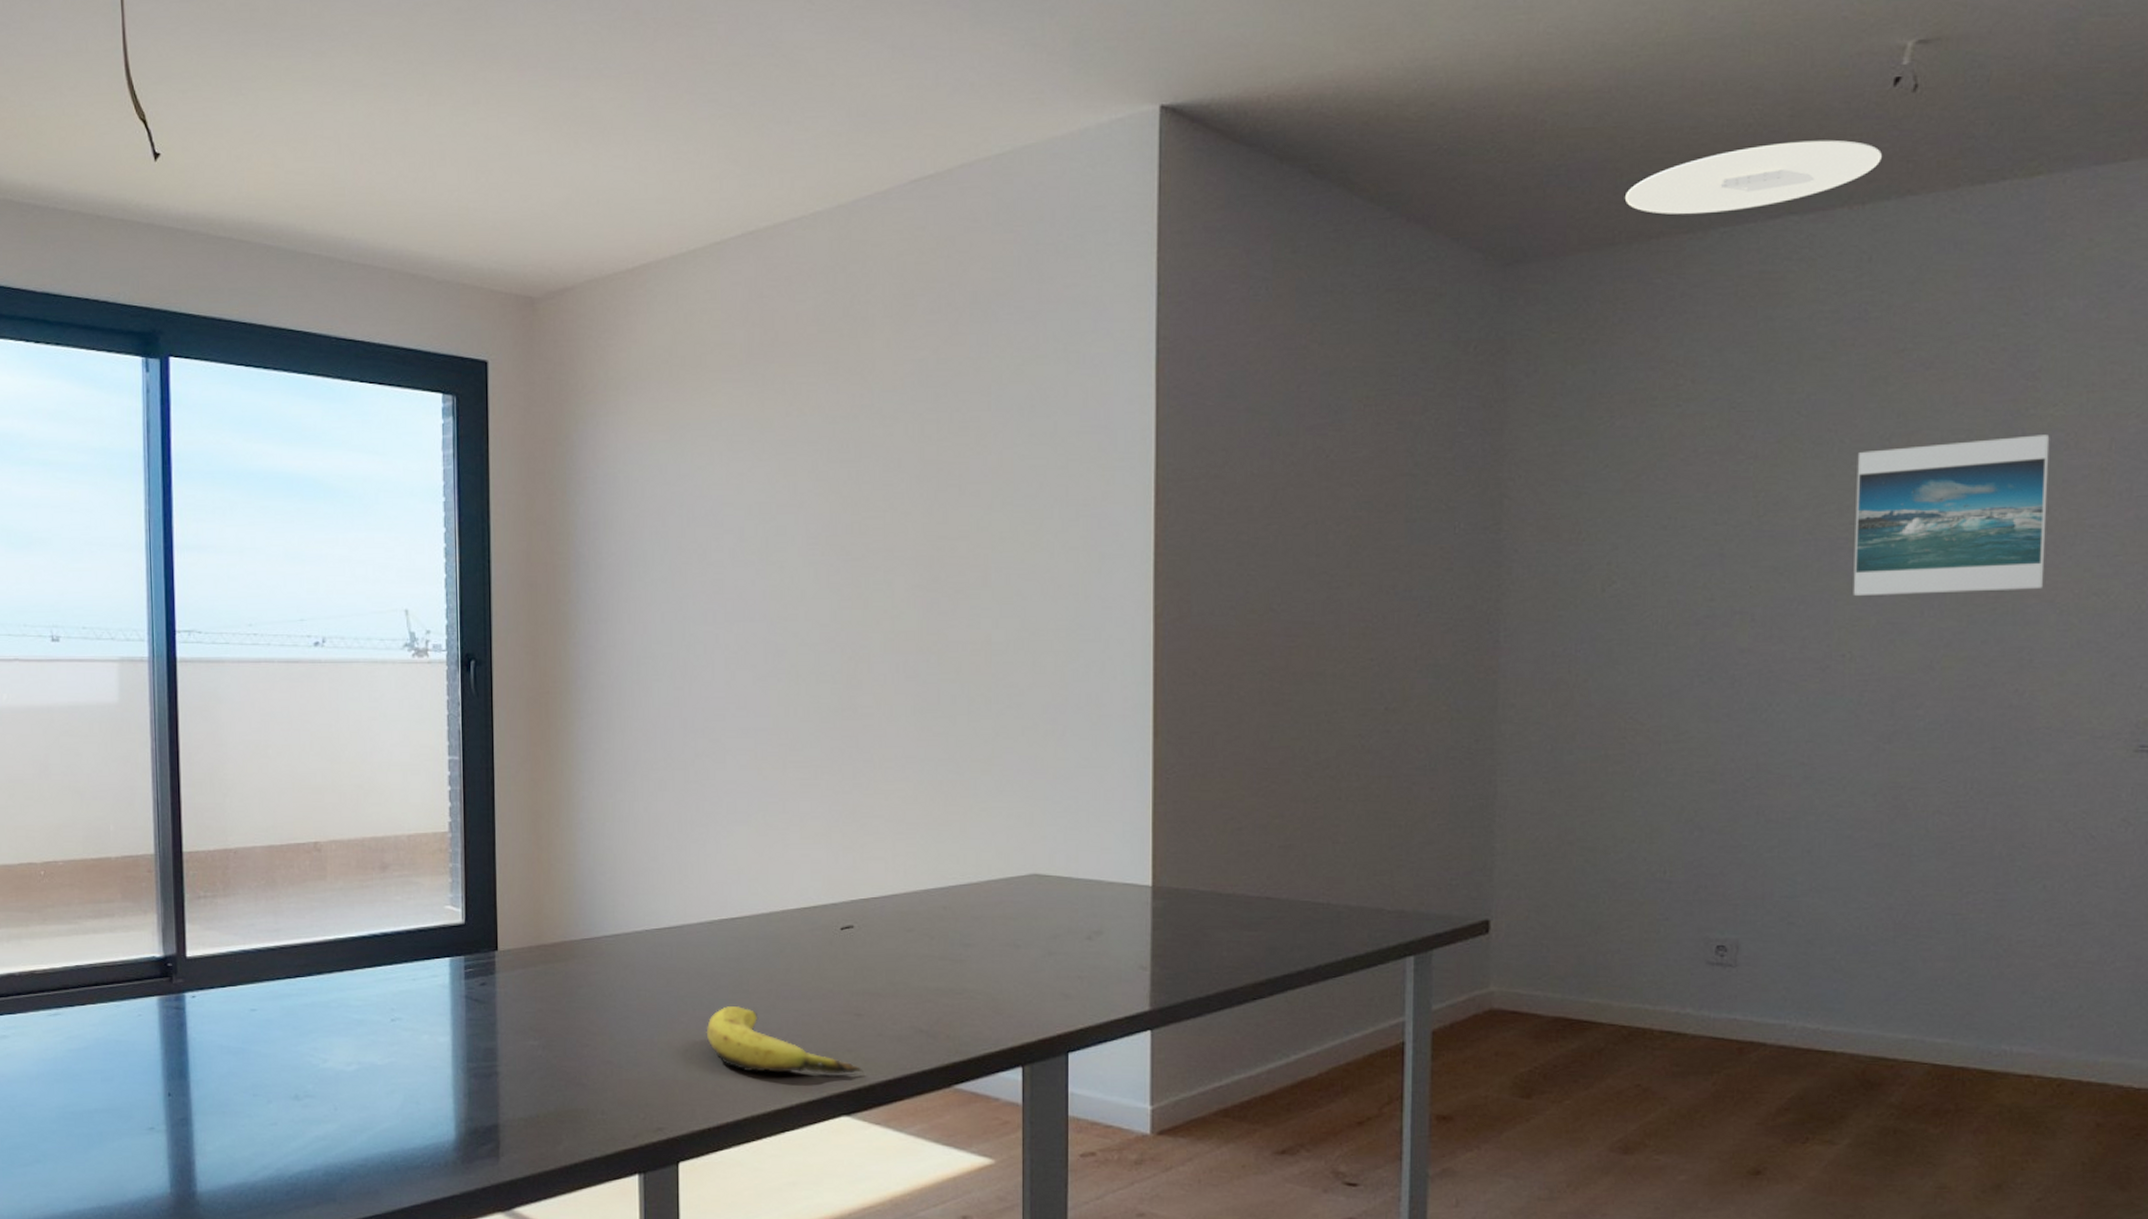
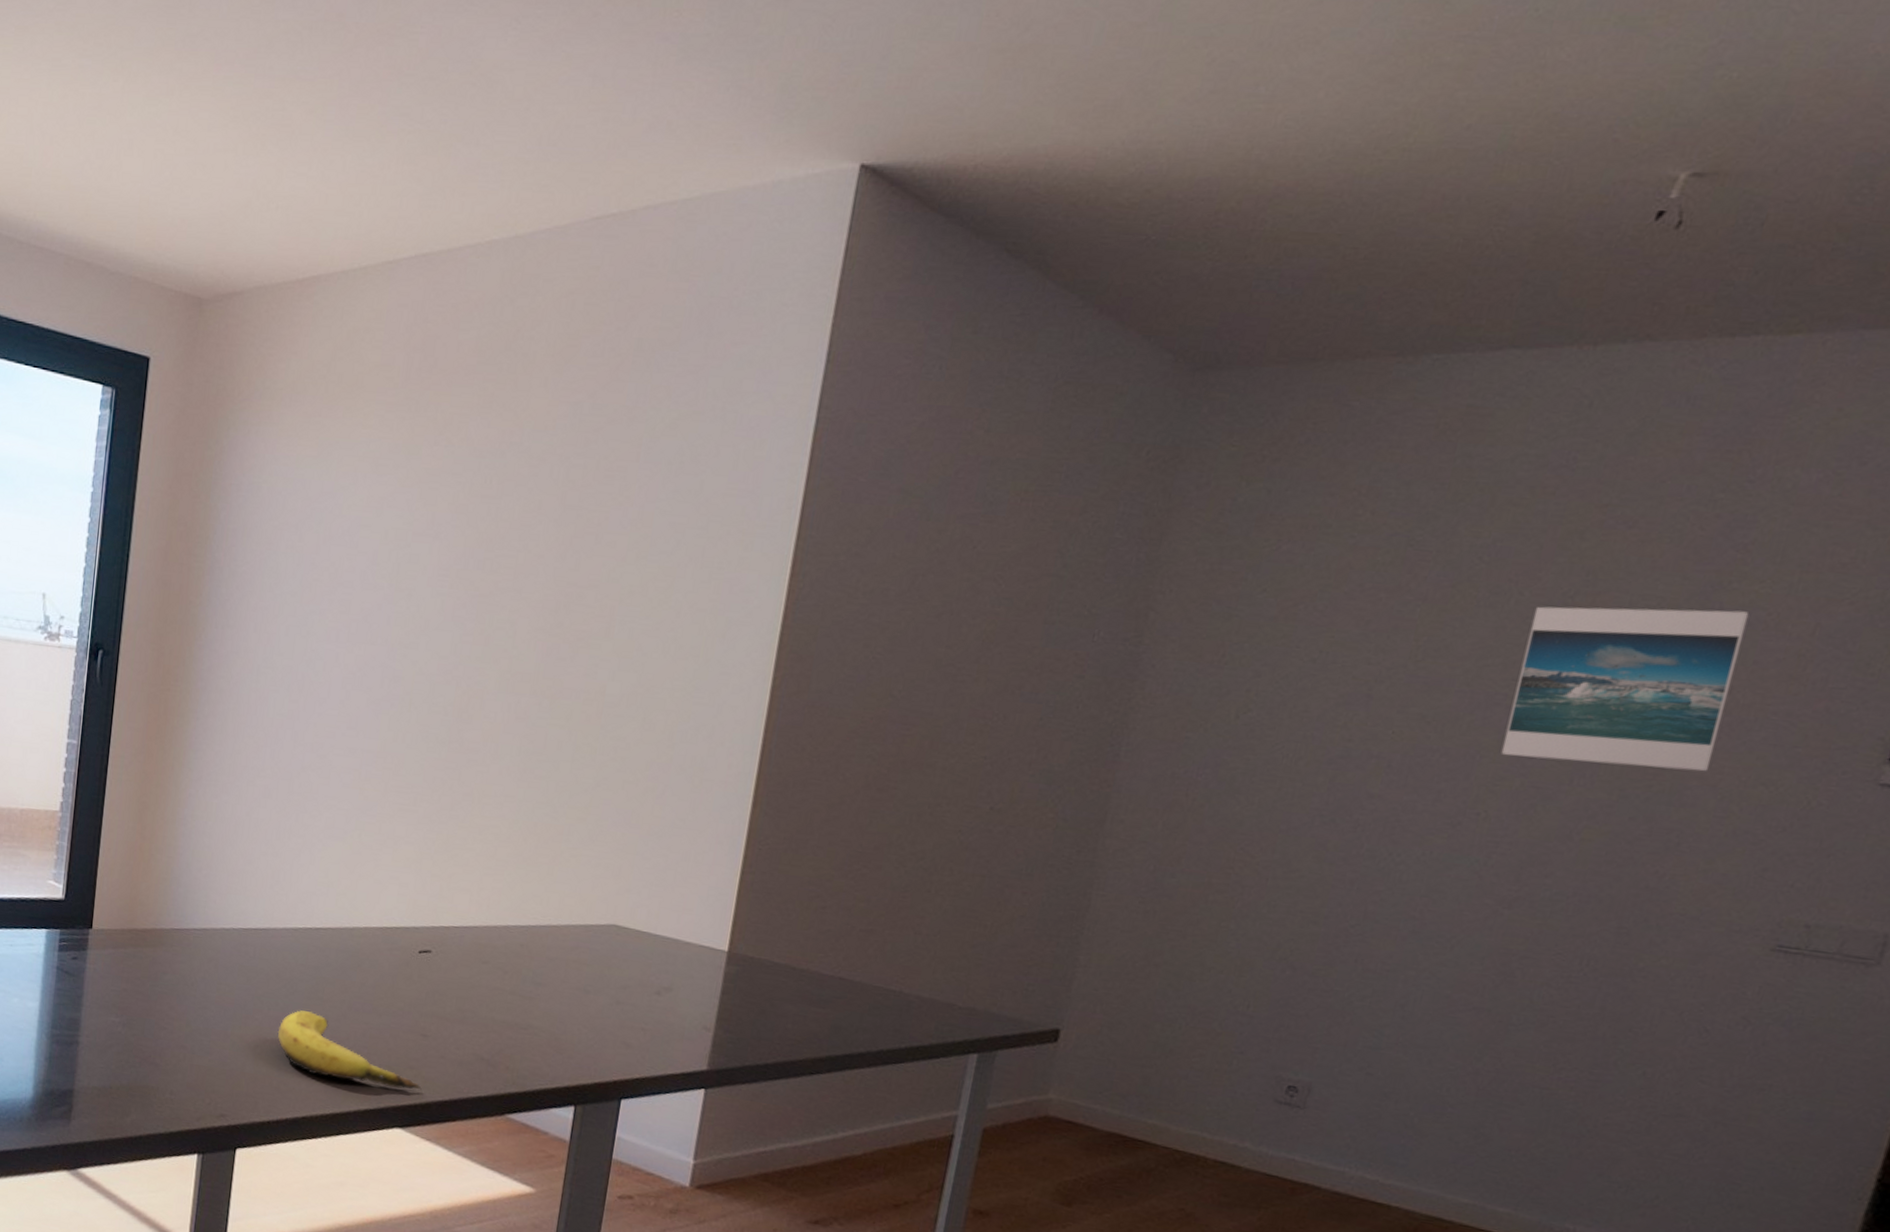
ceiling light: present [1624,139,1882,215] -> none [1335,269,1627,338]

